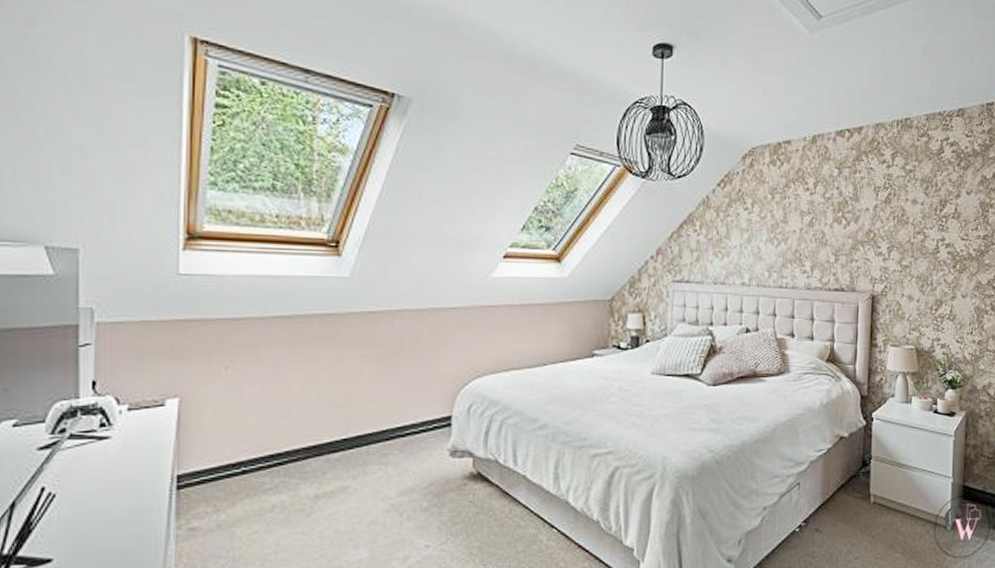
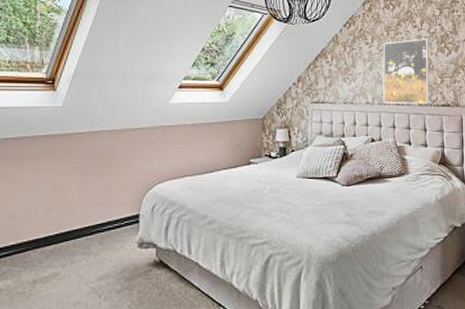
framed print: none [763,205,823,287] -> present [383,38,430,103]

